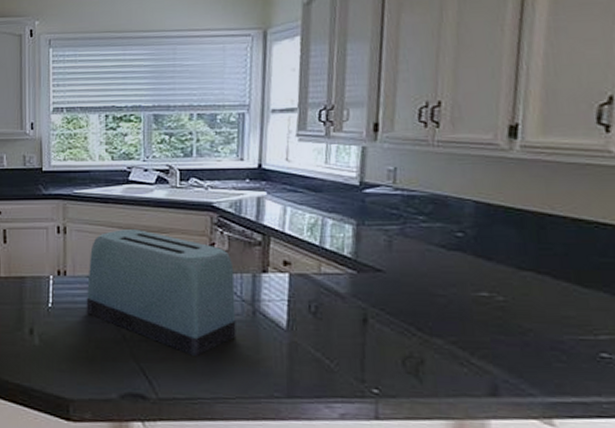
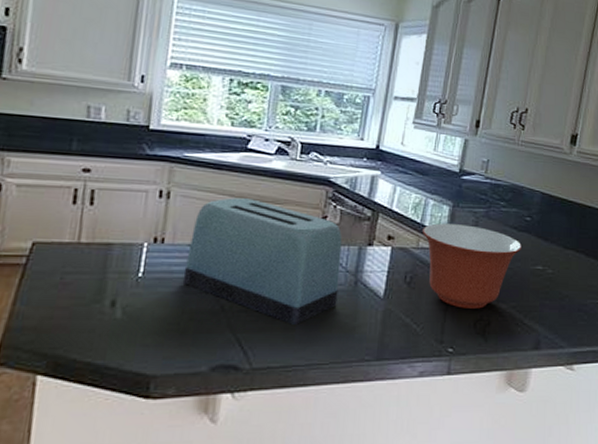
mixing bowl: none [323,245,456,344] -> present [423,223,522,309]

